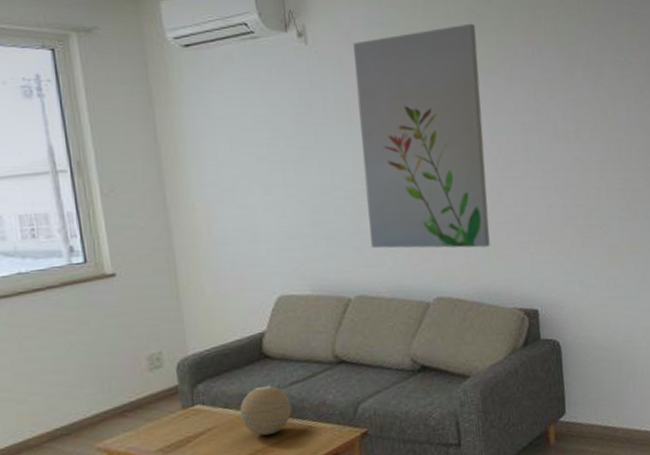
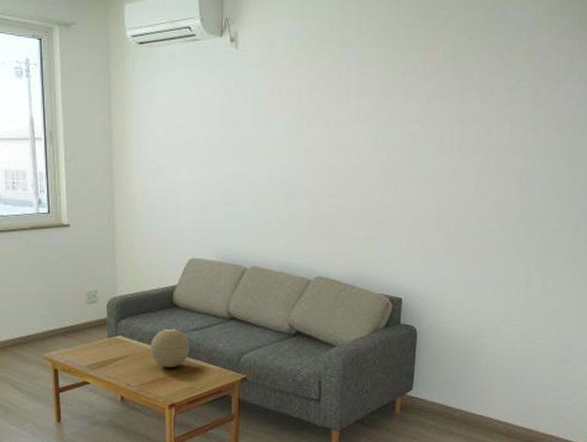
wall art: present [353,23,490,249] -> none [268,39,383,239]

